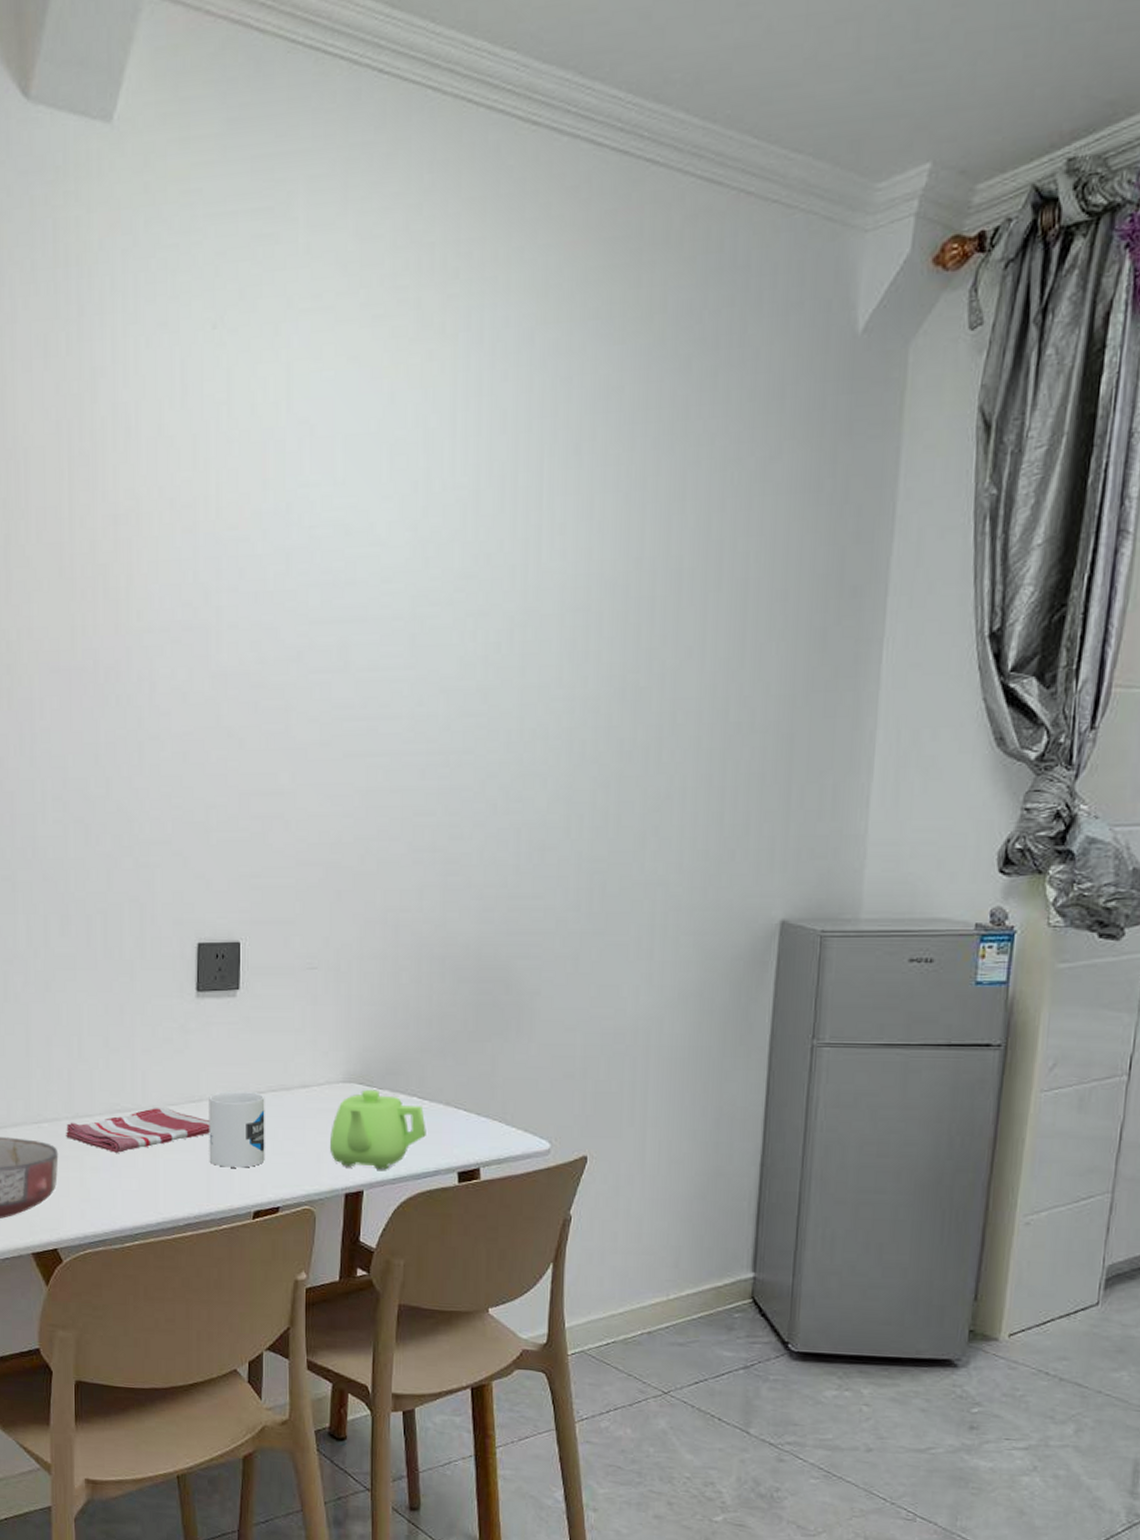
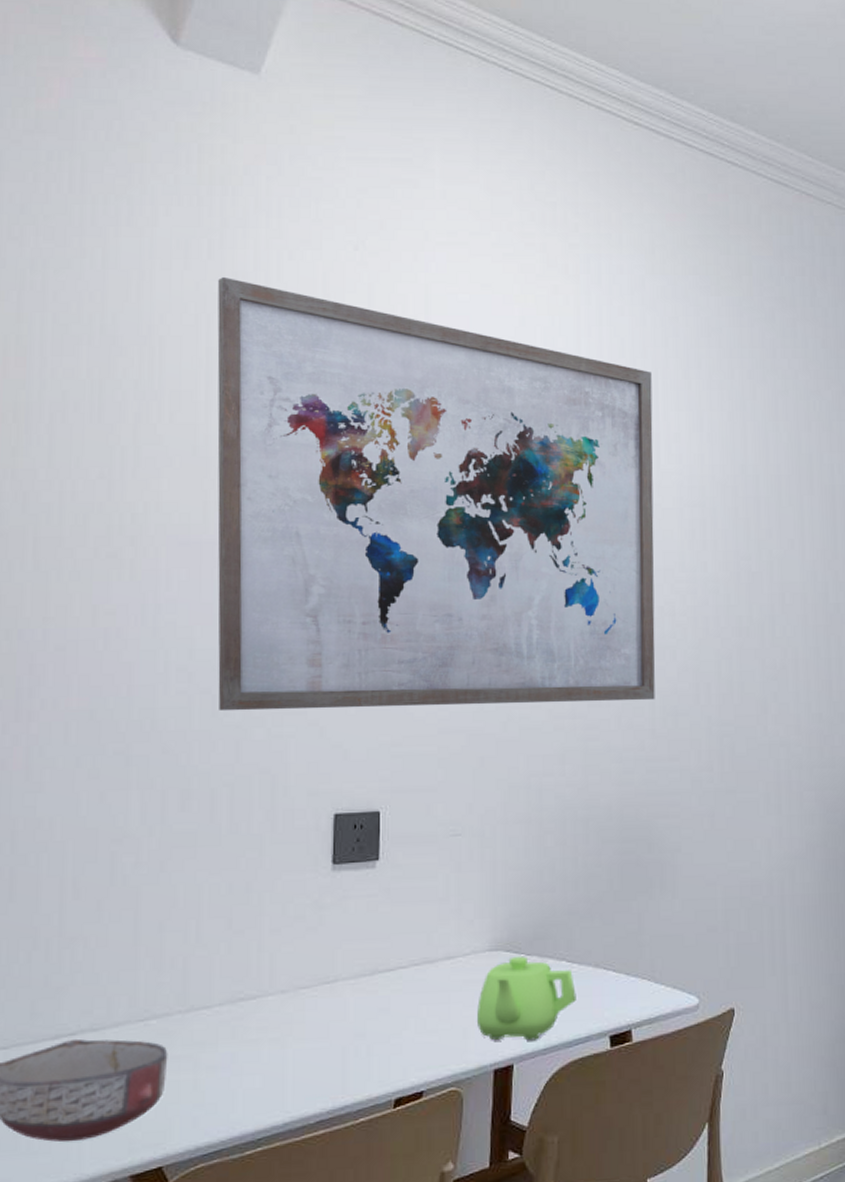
dish towel: present [66,1107,210,1153] -> none [178,991,346,1047]
wall art: none [77,374,537,840] -> present [217,276,655,711]
mug: present [209,1090,265,1168] -> none [345,967,407,1053]

